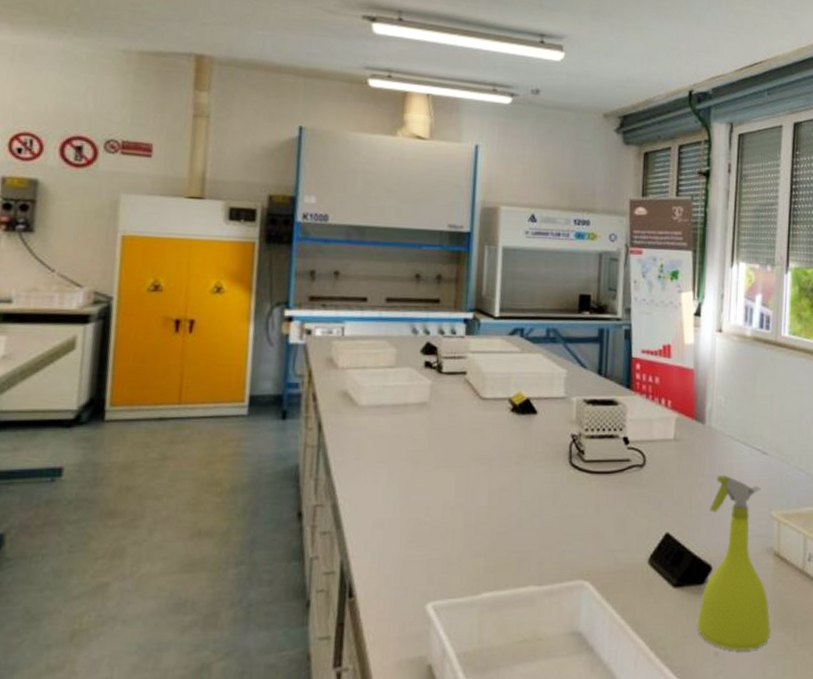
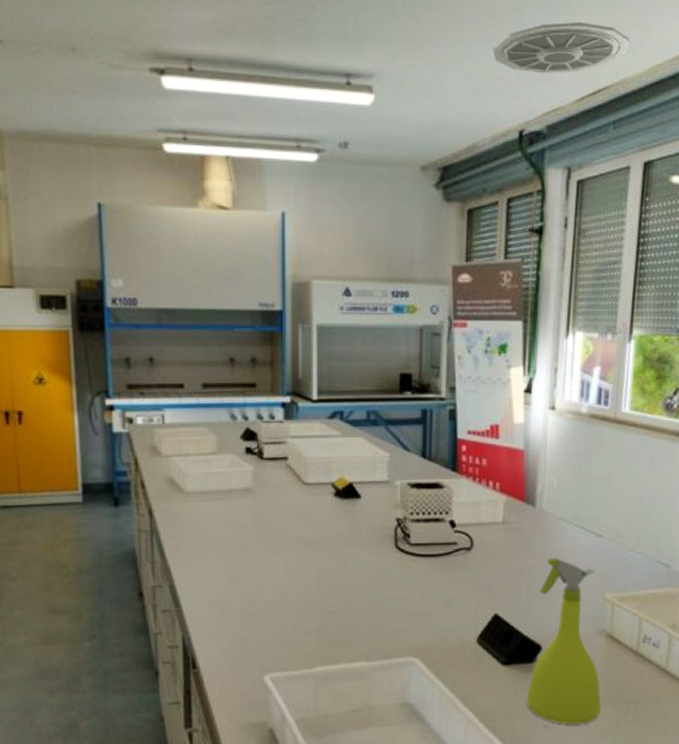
ceiling vent: none [667,9,779,48] -> present [493,21,630,74]

